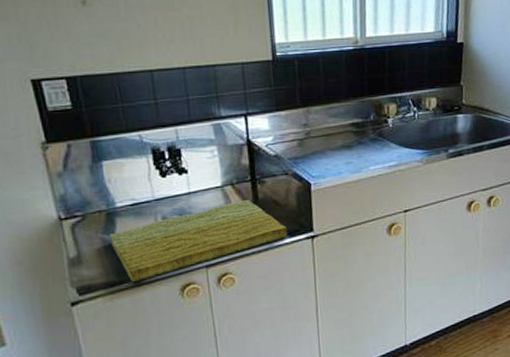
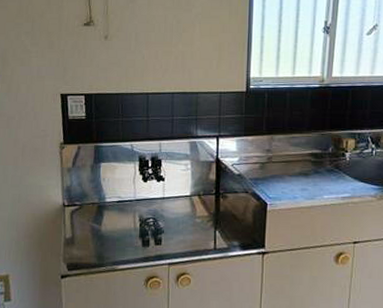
cutting board: present [109,199,287,283] -> none [97,210,241,268]

